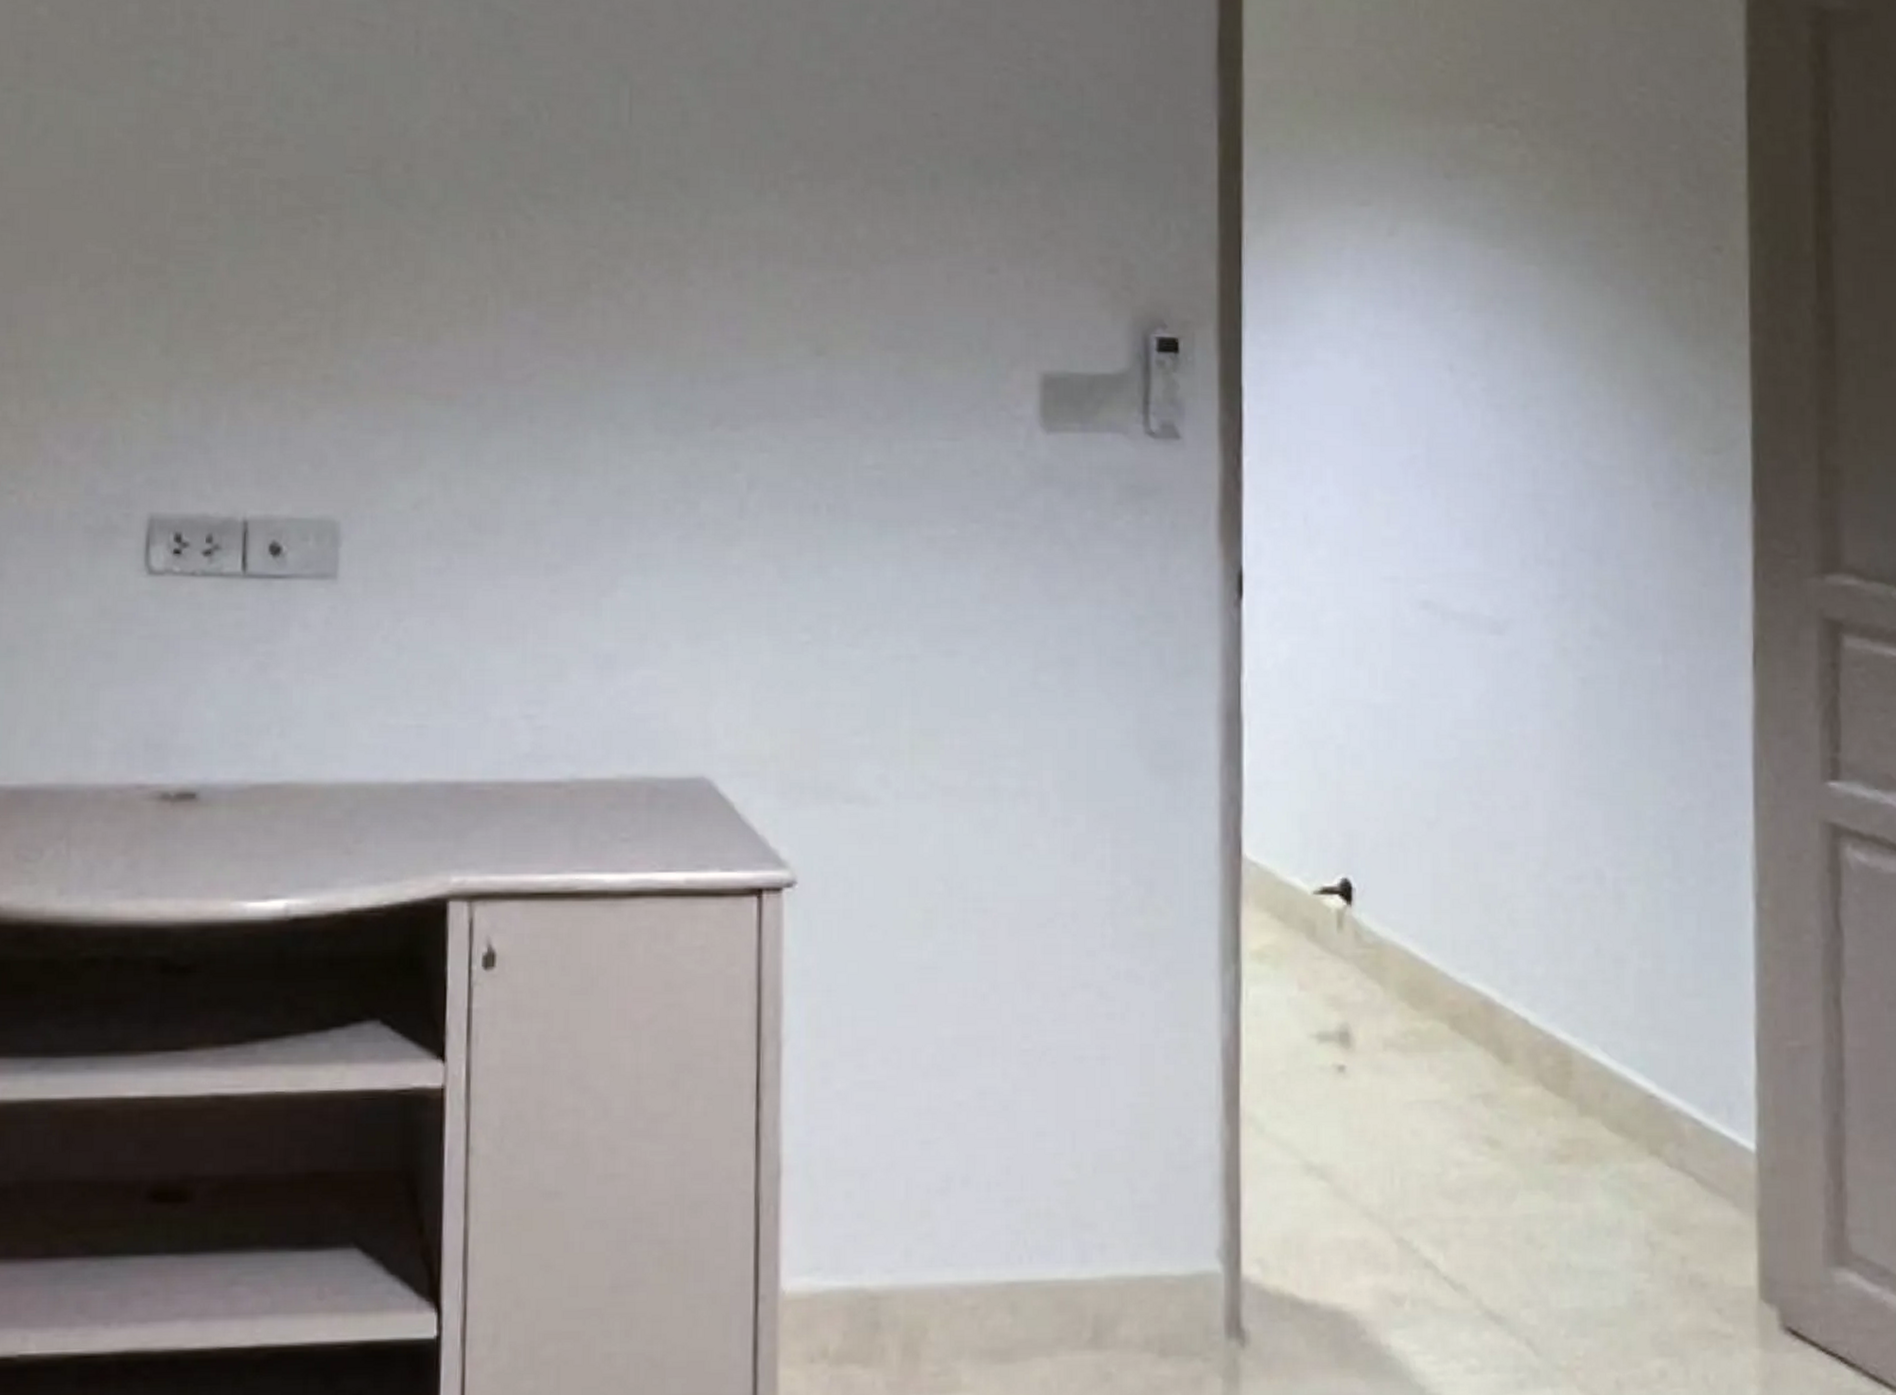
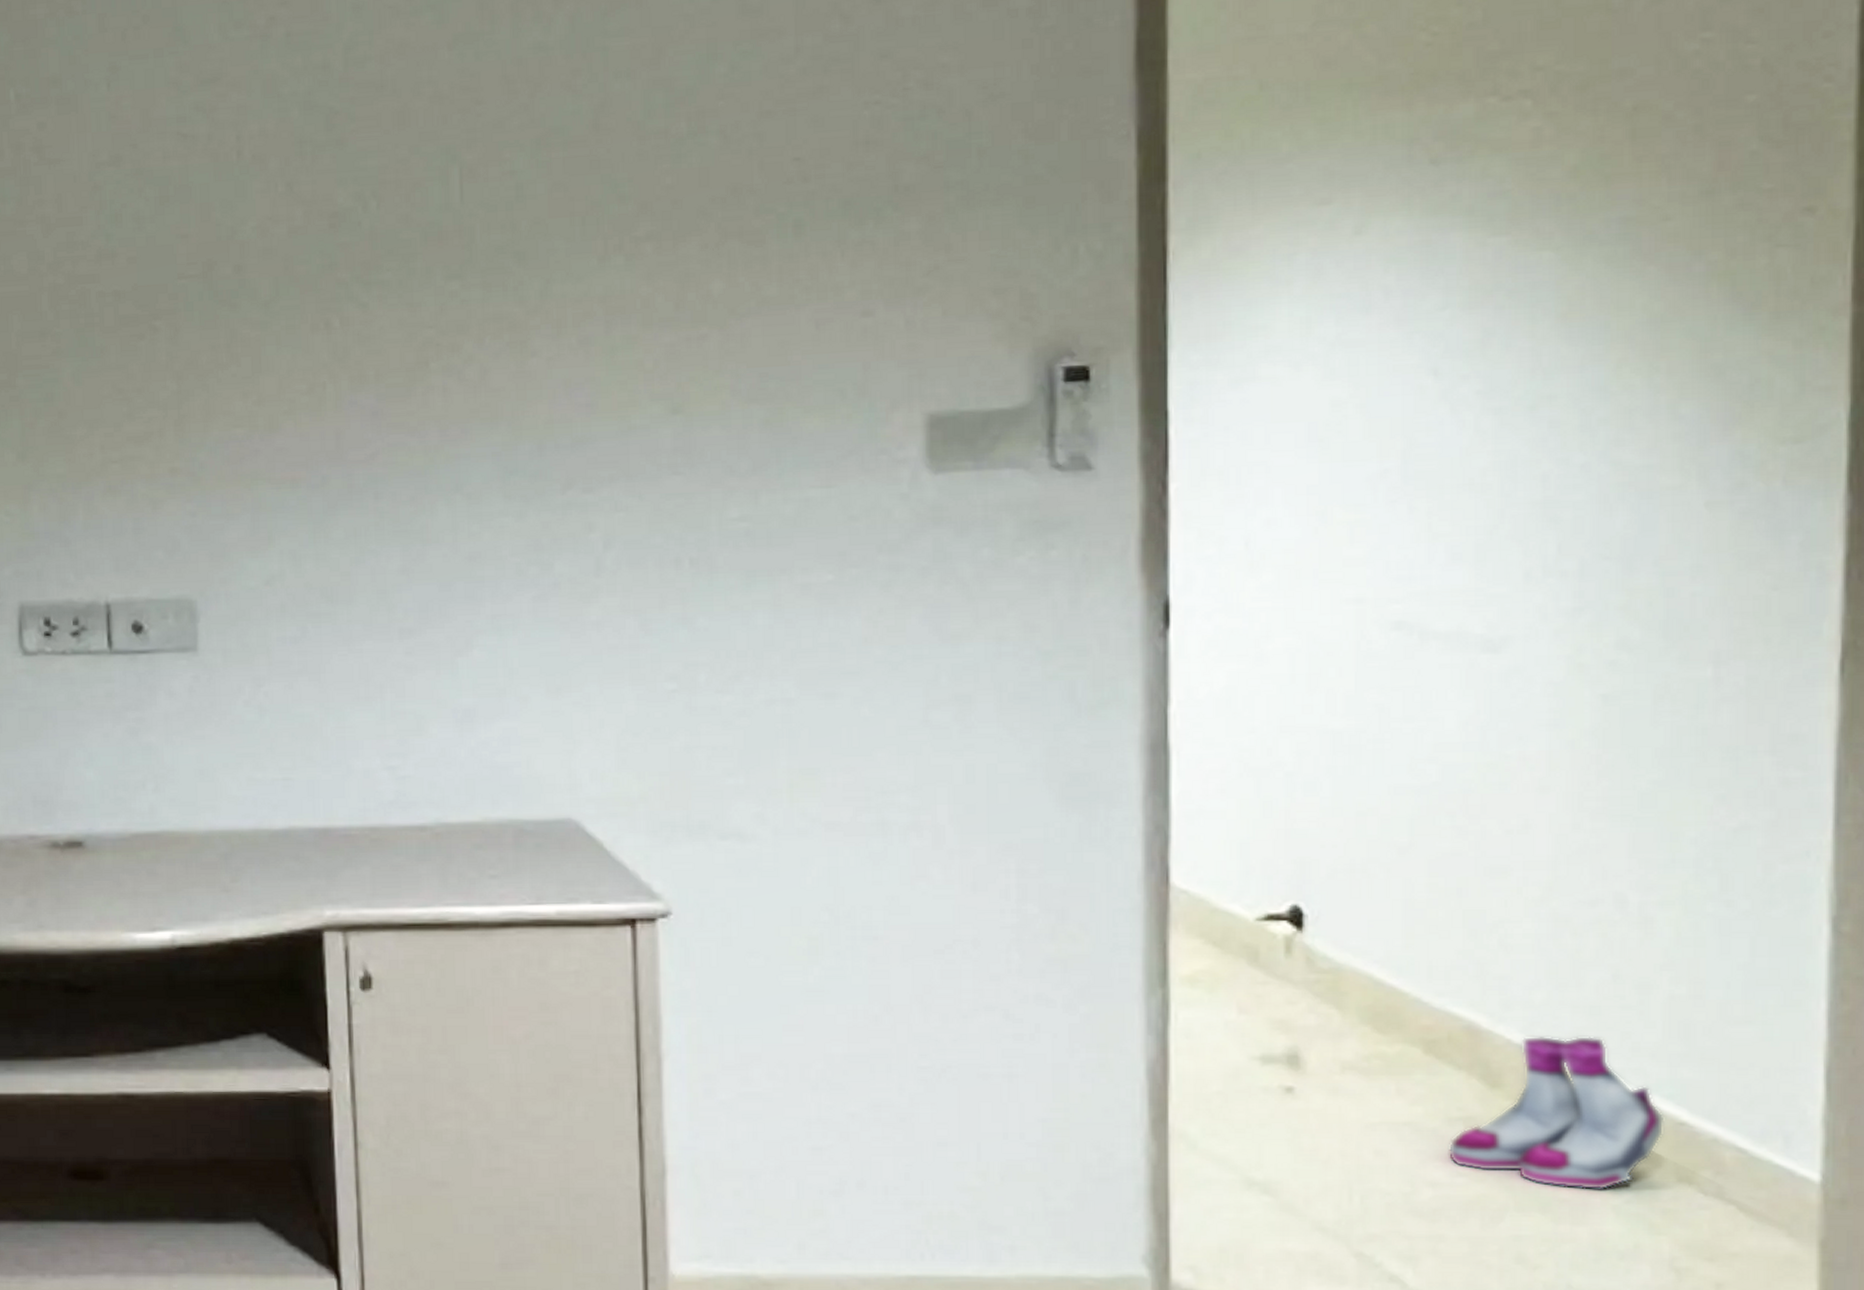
boots: none [1470,1009,1638,1166] -> present [1448,1035,1665,1190]

